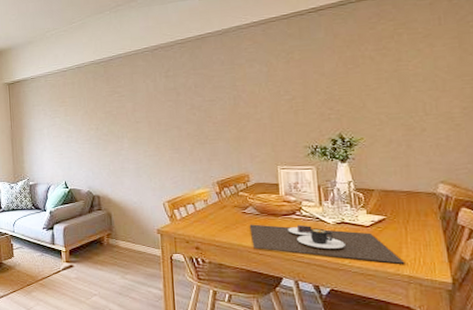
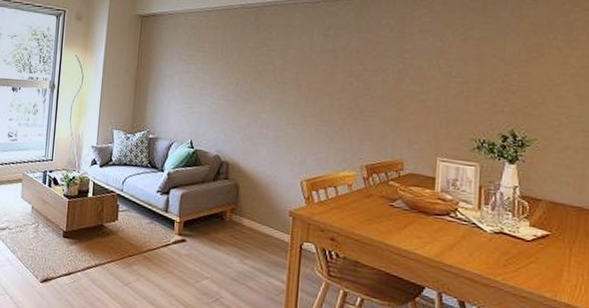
place setting: present [249,224,405,265] -> none [395,220,565,291]

